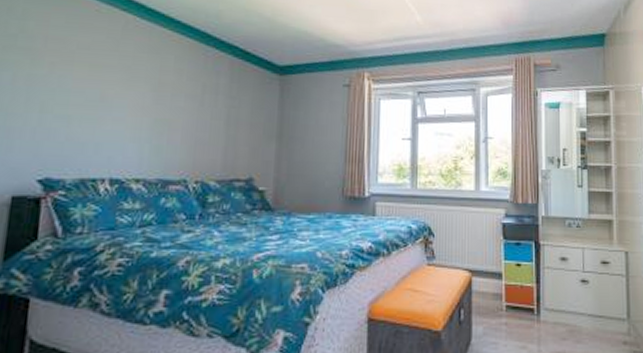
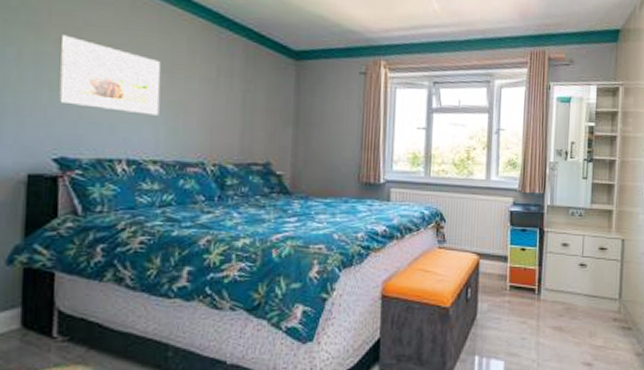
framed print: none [48,58,148,134] -> present [59,35,161,116]

